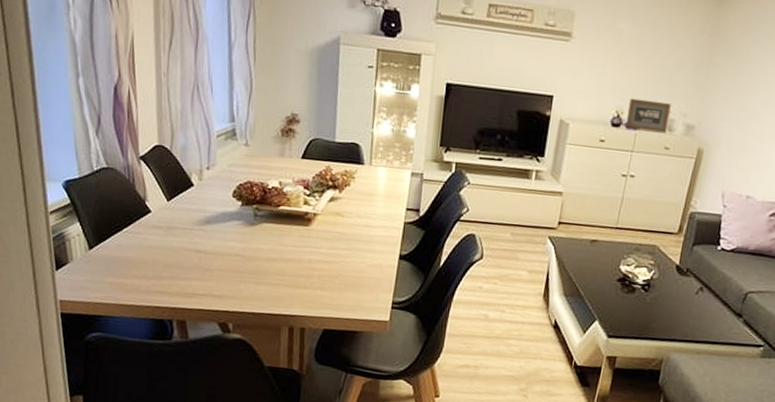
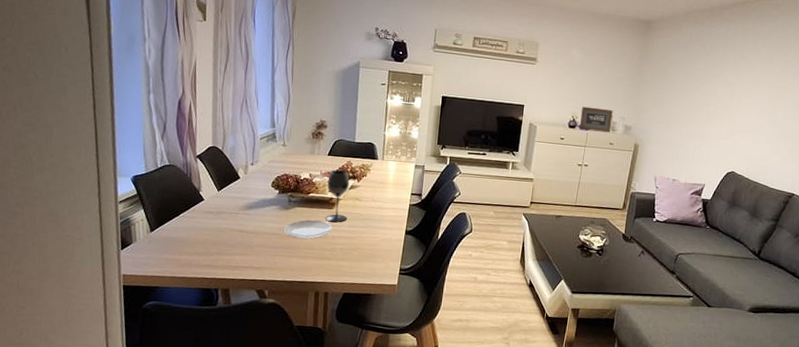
plate: none [250,239,308,263] -> present [284,220,332,239]
wineglass: none [301,176,330,243] -> present [326,169,350,223]

